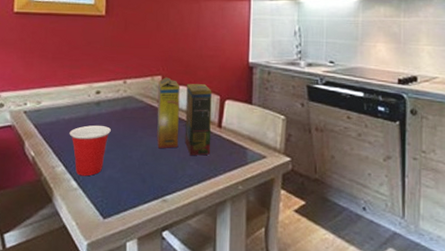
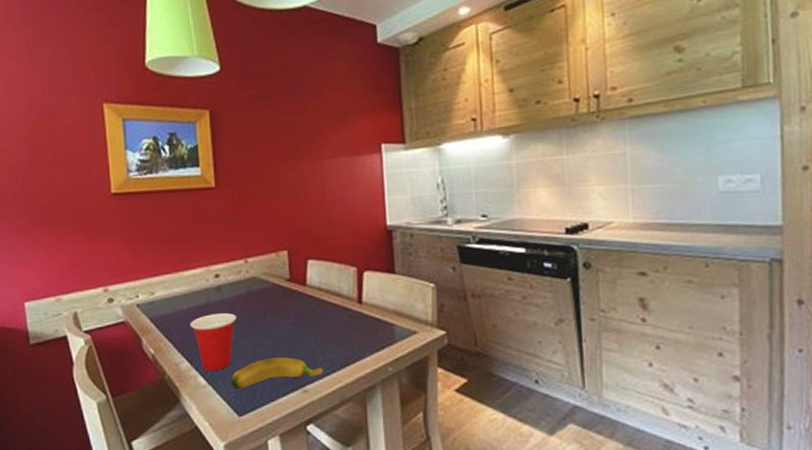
banana: none [100,168,183,195] -> present [231,357,324,390]
cereal box: present [156,77,212,155] -> none [284,251,351,338]

